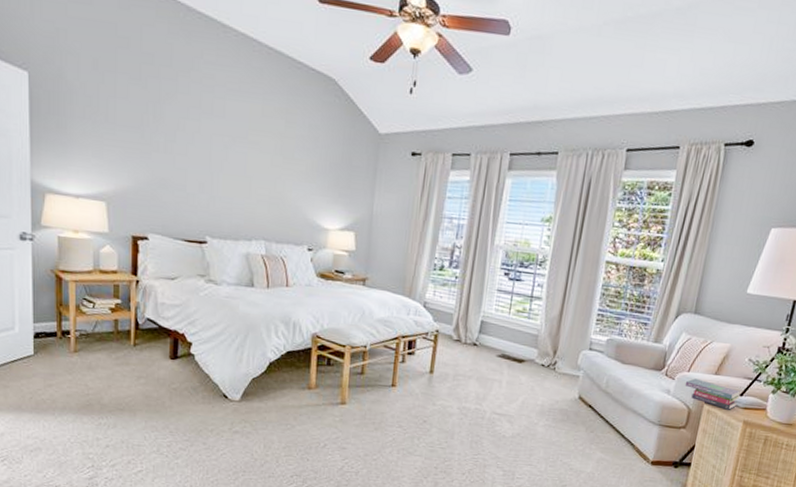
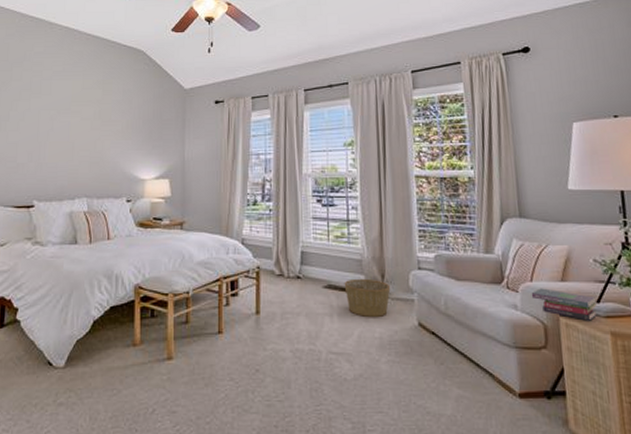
basket: none [517,351,561,388] -> present [344,278,391,318]

